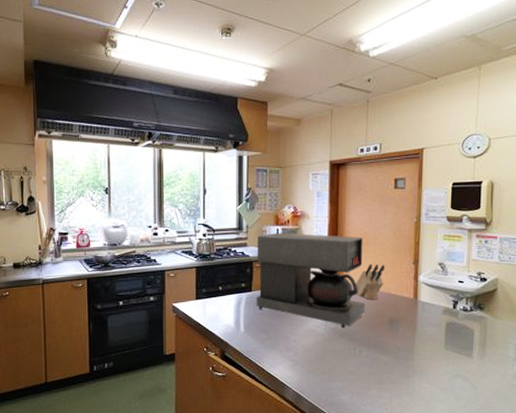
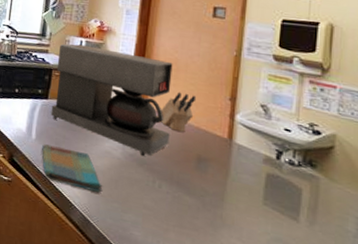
dish towel: none [252,335,311,369] -> present [42,144,103,193]

